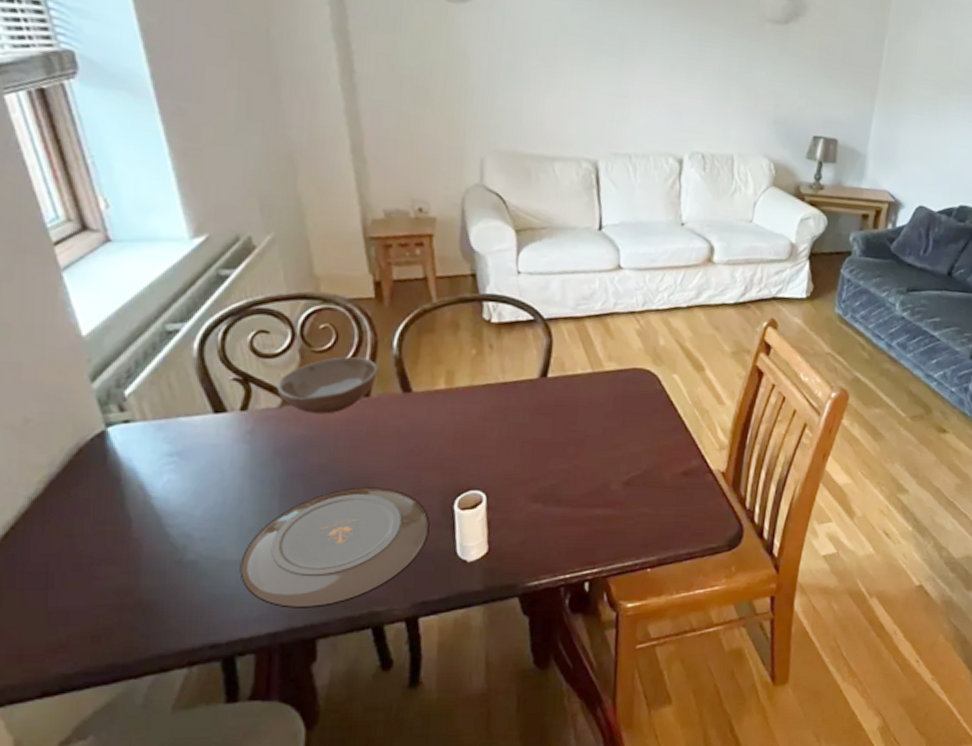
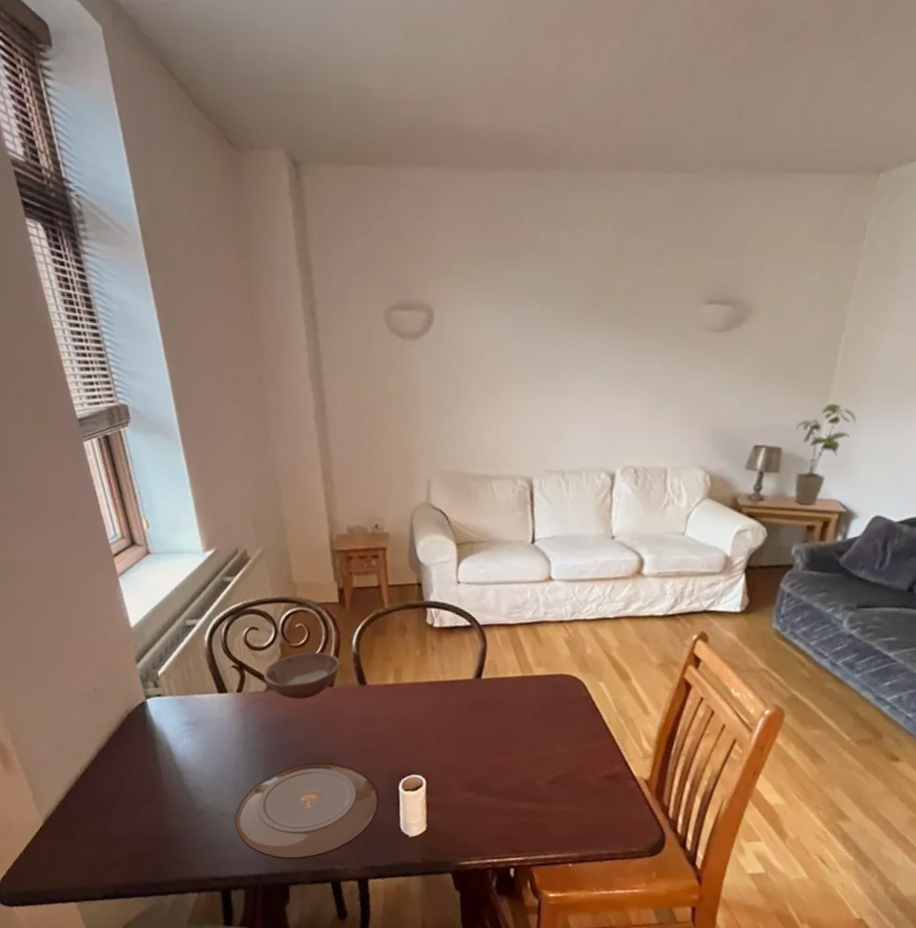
house plant: none [850,99,900,195] -> present [794,402,856,506]

